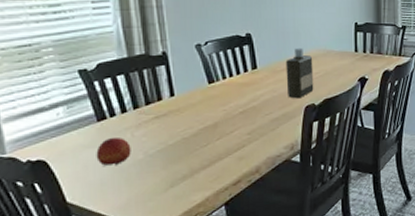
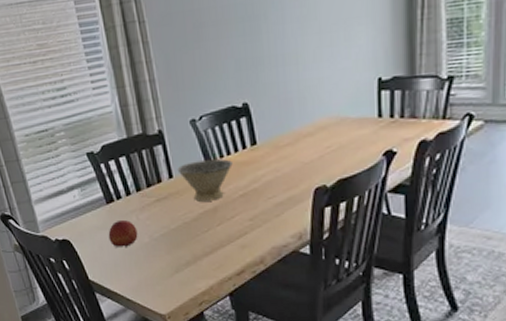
bowl: none [179,80,234,118] -> present [177,159,233,202]
bottle: present [285,47,314,99] -> none [289,116,325,179]

